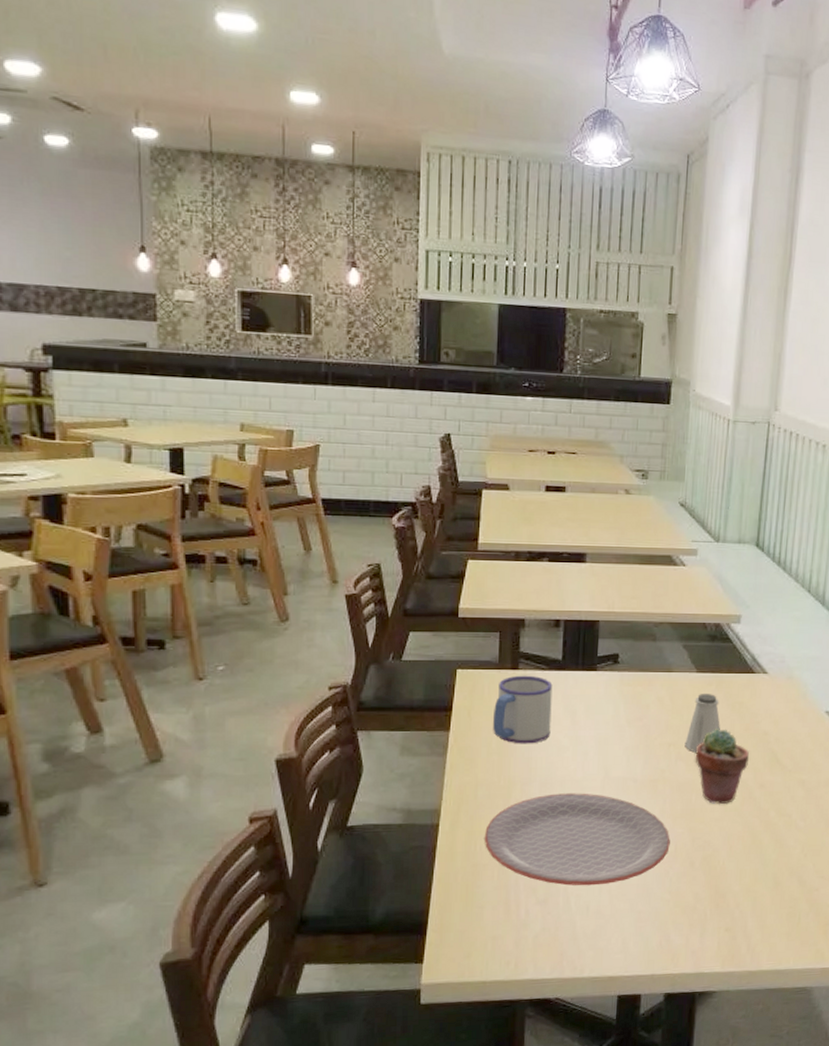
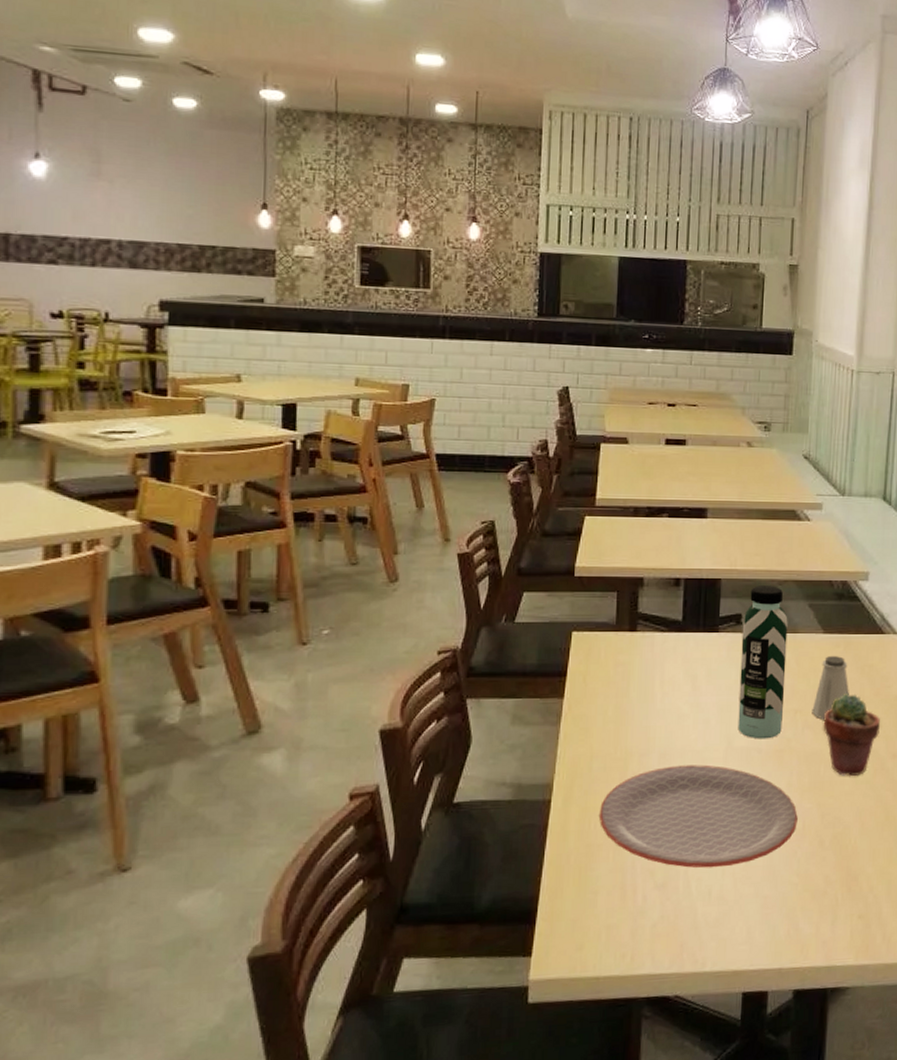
mug: present [493,675,553,744] -> none [609,637,672,712]
water bottle: none [614,627,663,770] -> present [738,586,788,739]

